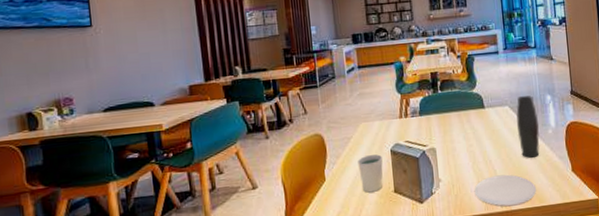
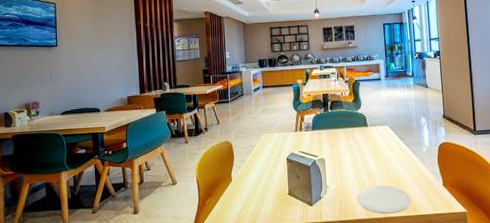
cup: present [358,154,383,193] -> none [259,161,280,194]
vase: present [516,95,540,158] -> none [394,117,415,173]

